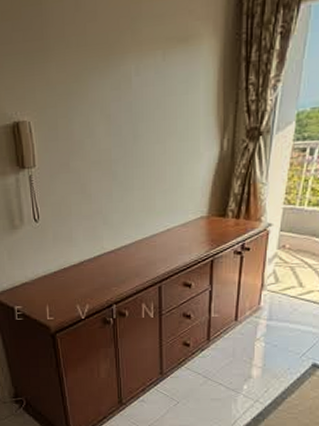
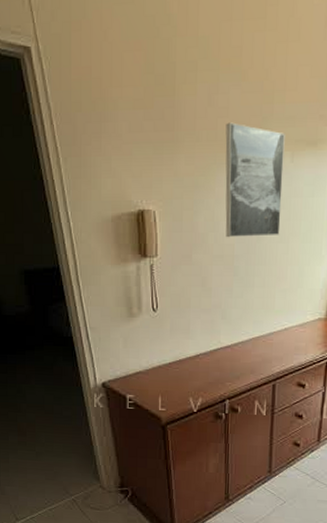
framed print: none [95,25,156,143] -> present [225,122,285,238]

